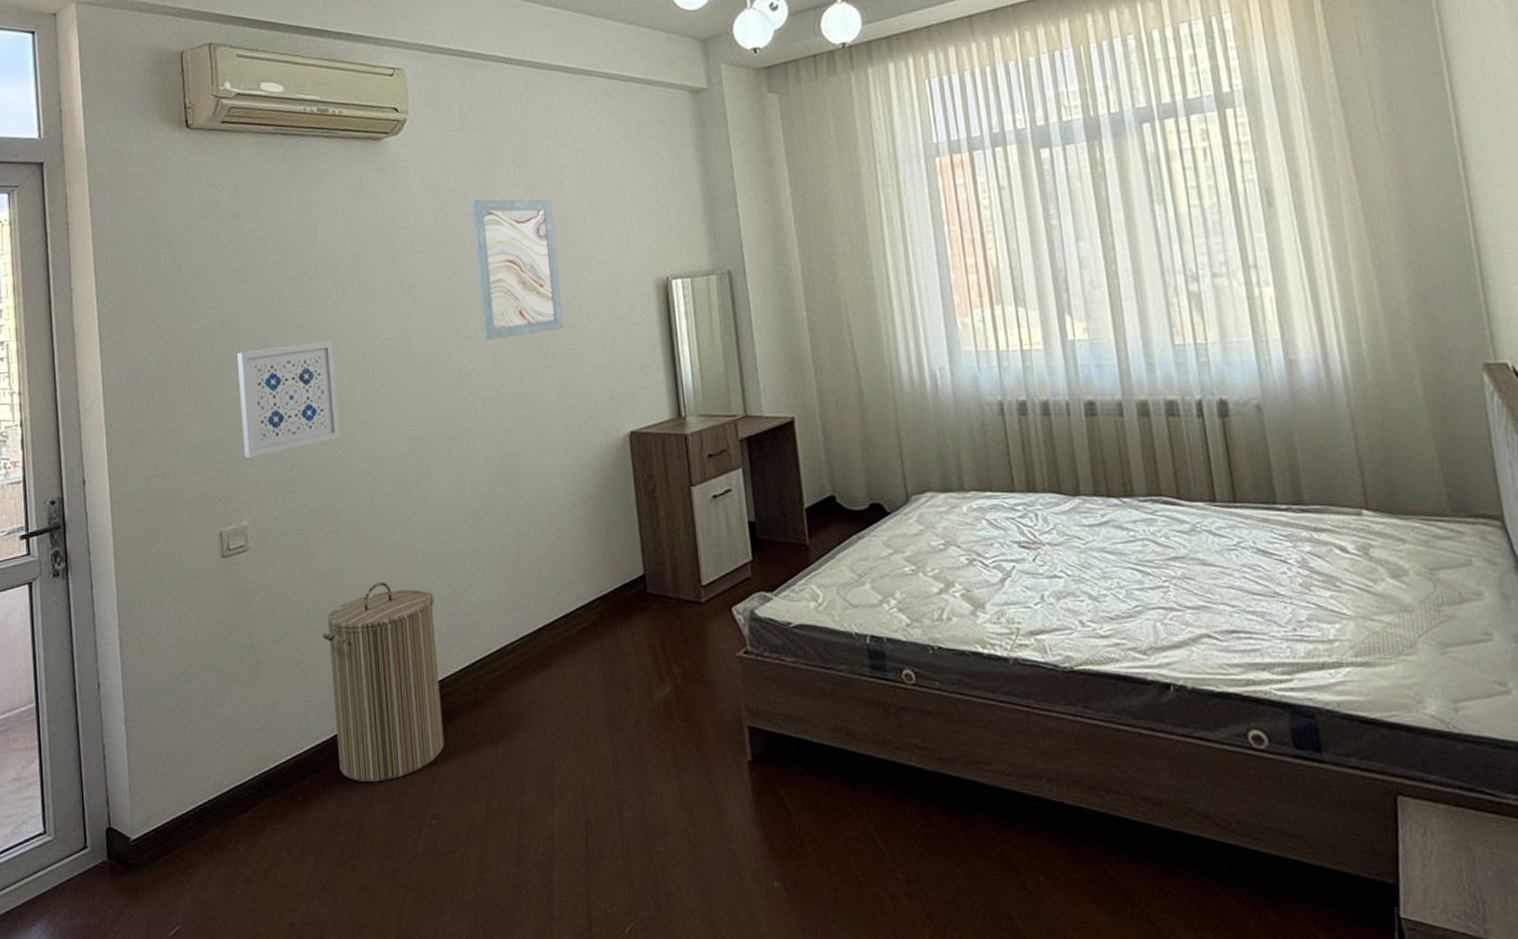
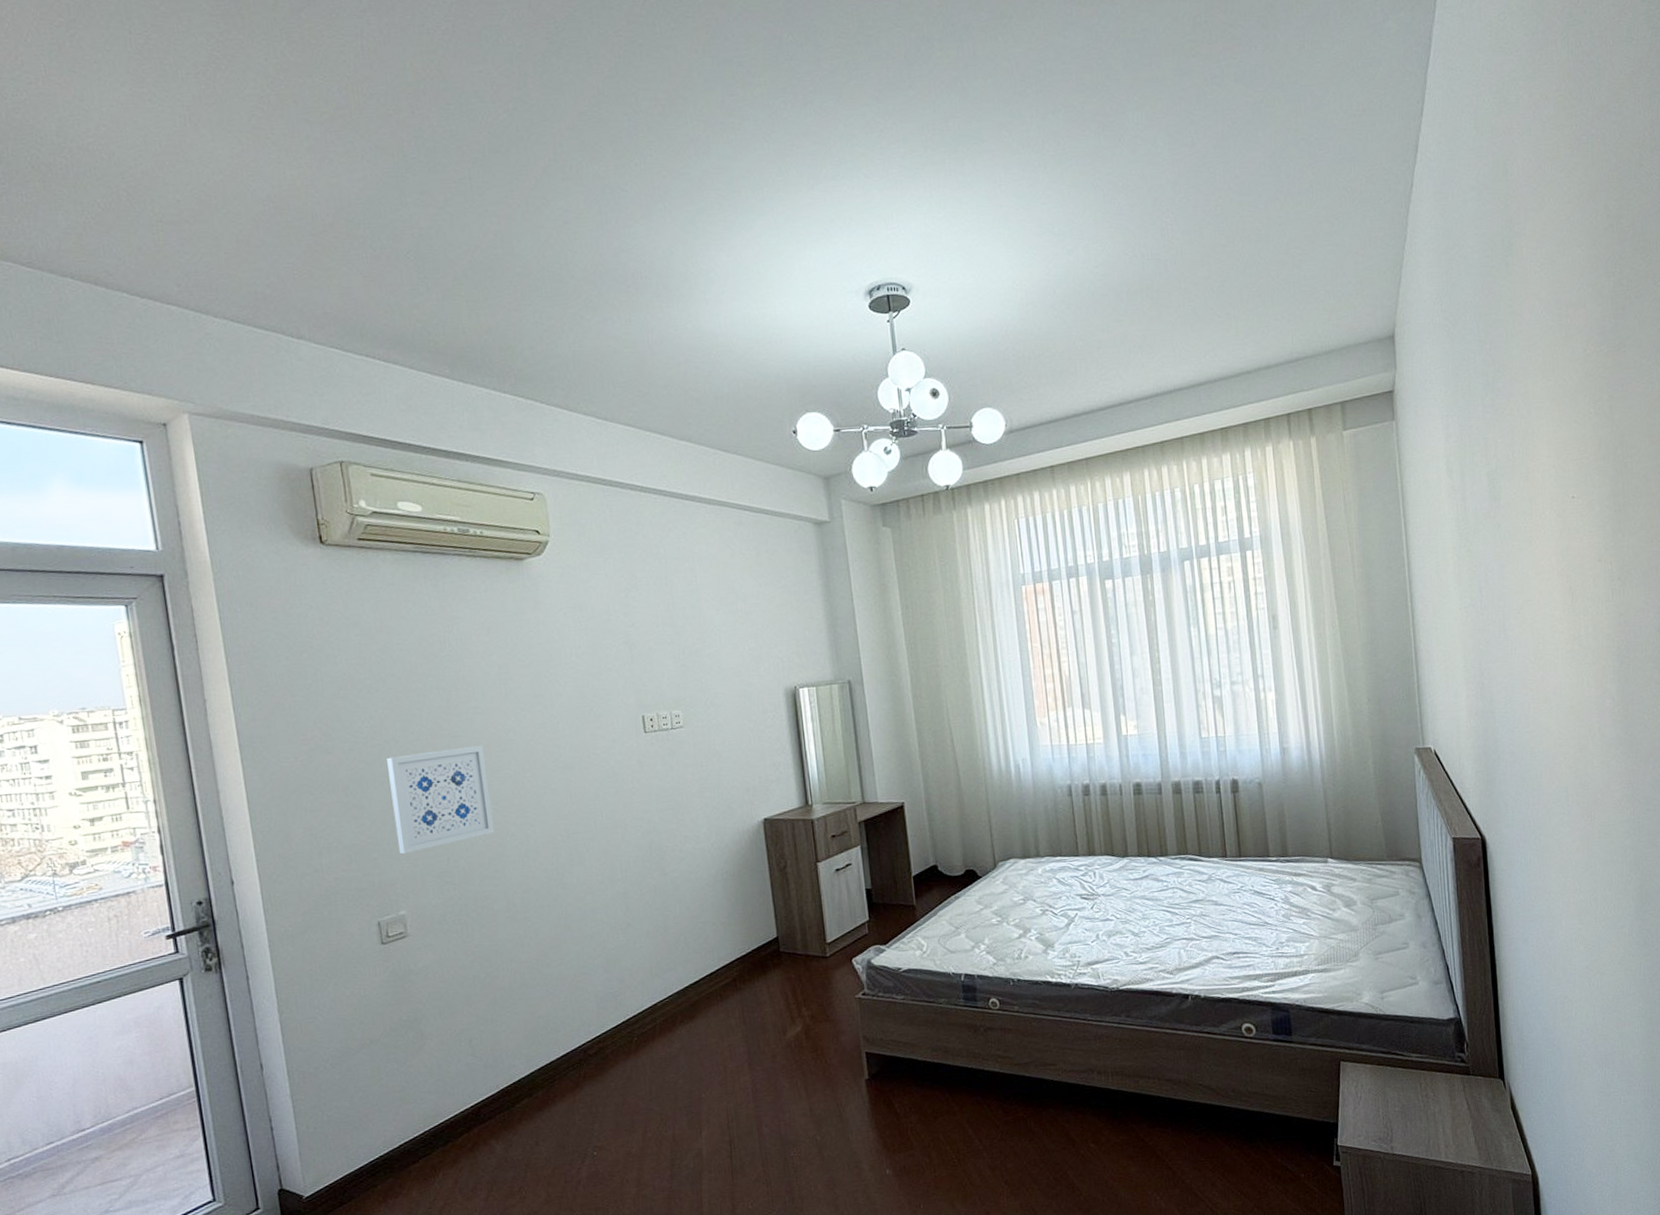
laundry hamper: present [322,582,445,783] -> none [484,956,603,1127]
wall art: present [471,199,564,341] -> none [613,616,703,743]

